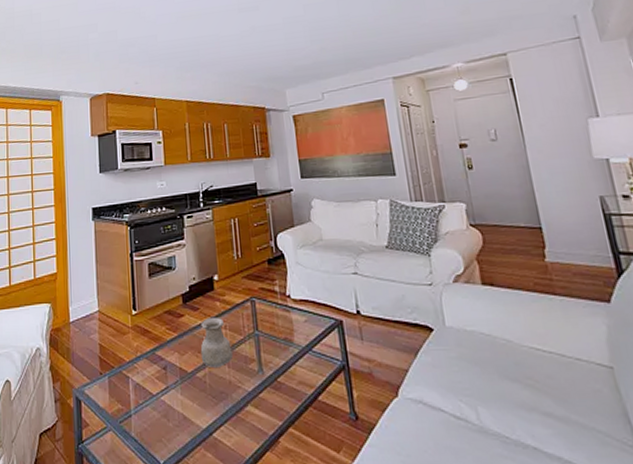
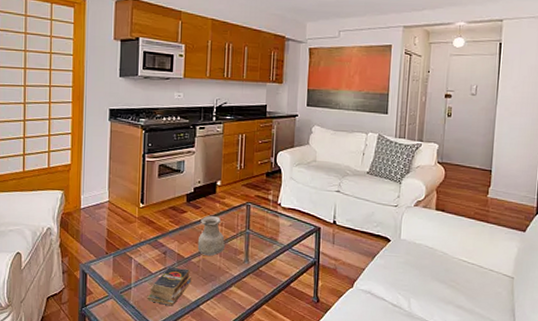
books: none [150,385,200,437] -> present [147,266,192,307]

